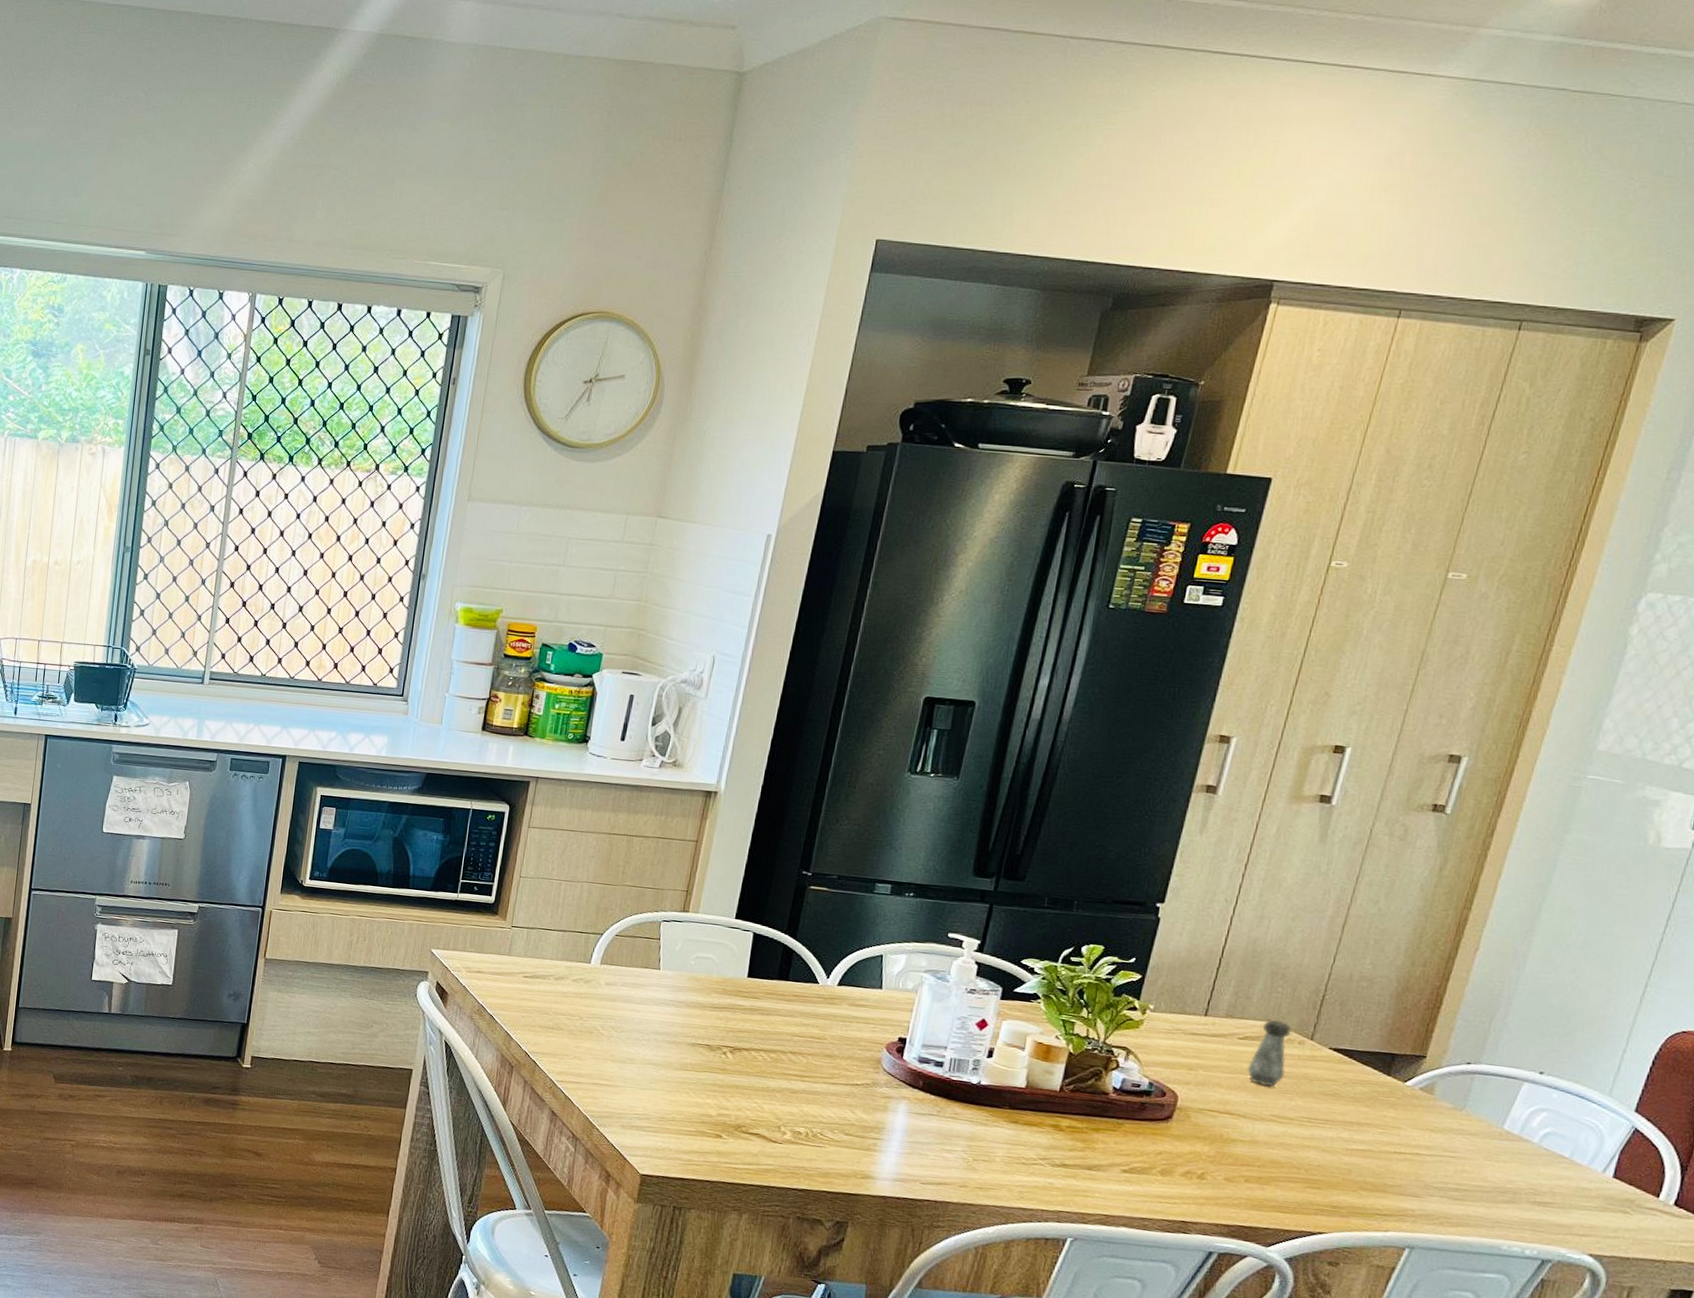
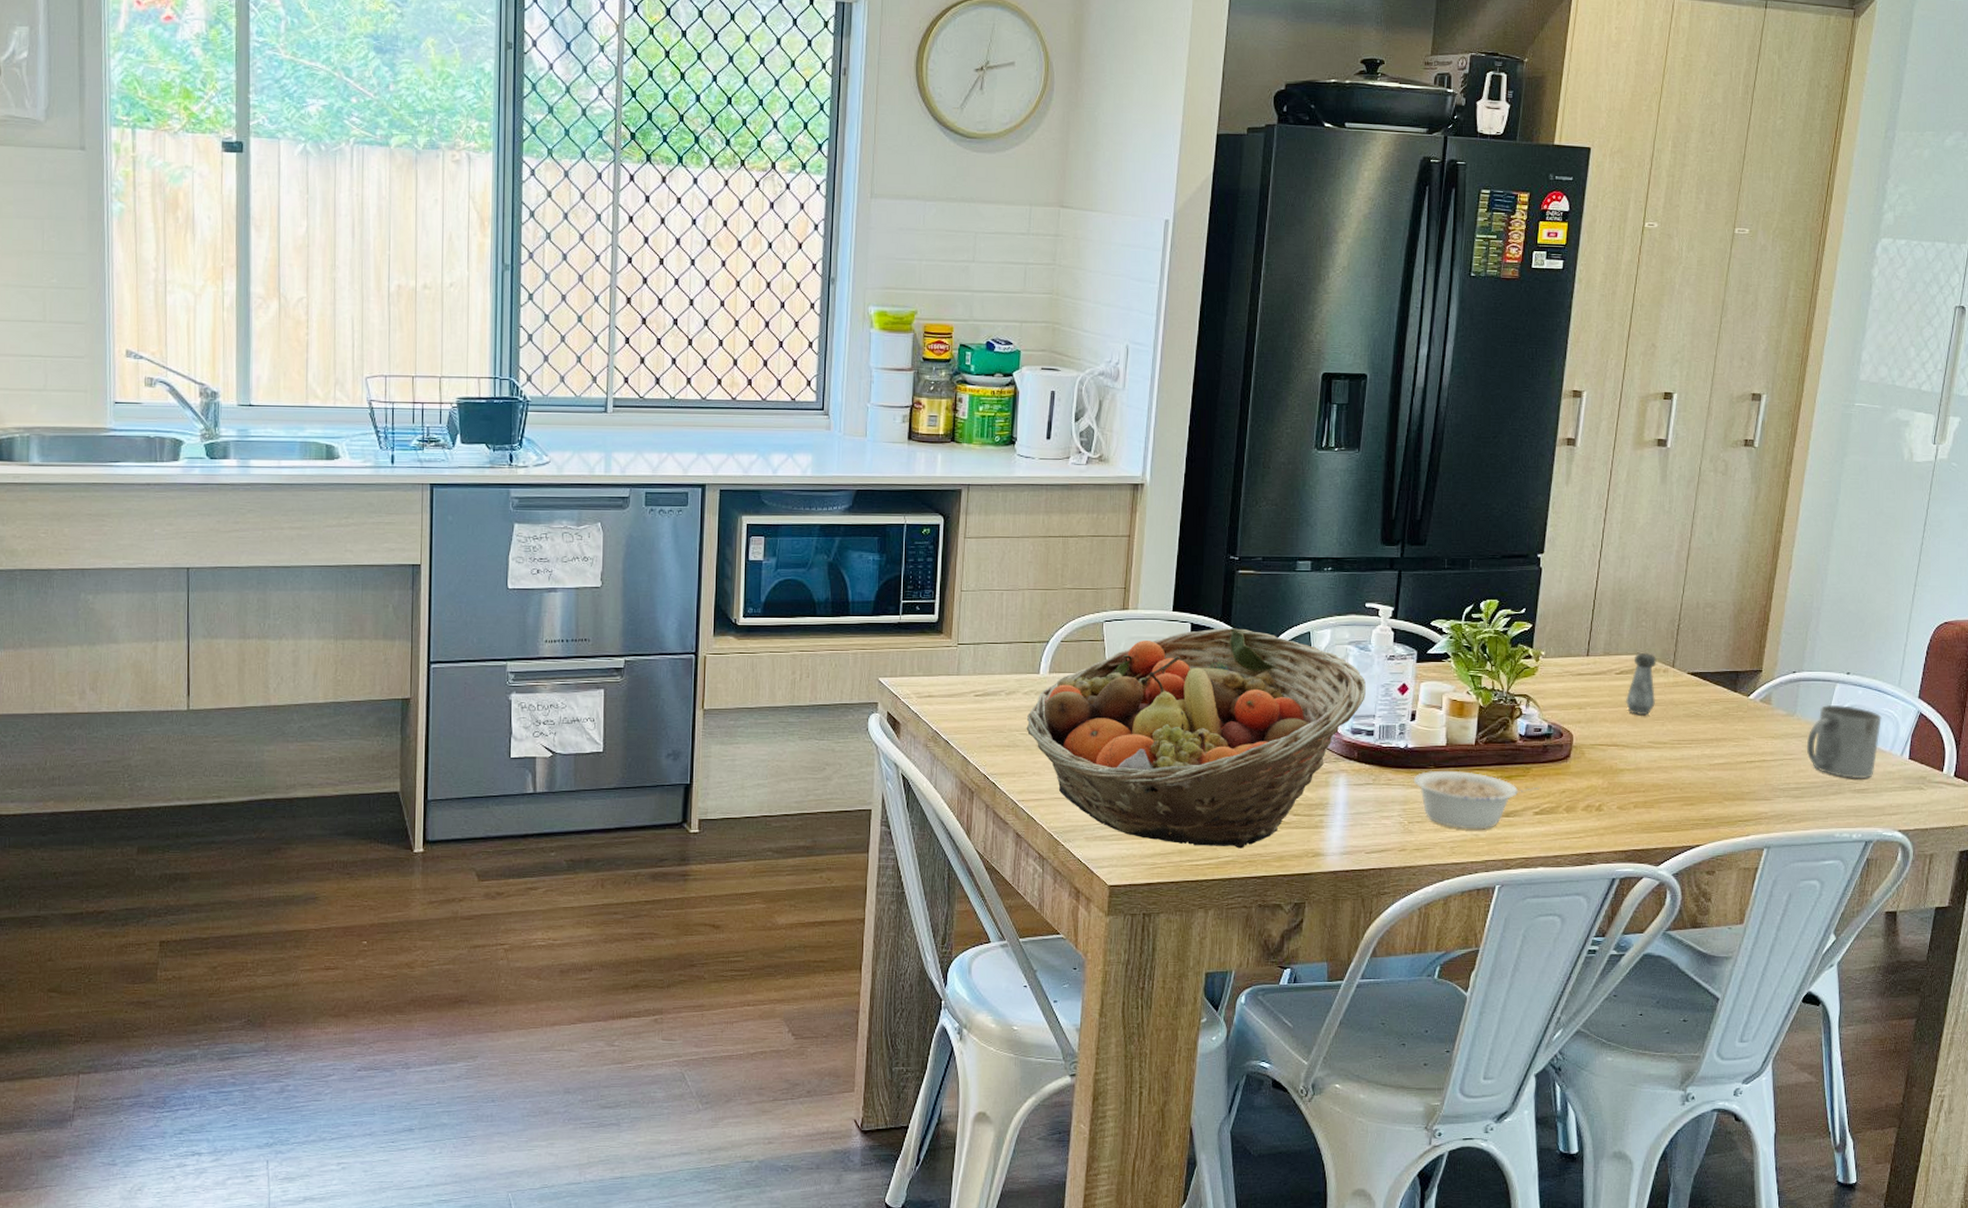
fruit basket: none [572,940,940,1159] -> present [1026,628,1366,849]
legume: none [983,1110,1133,1180] -> present [1413,770,1541,830]
mug: none [1474,1103,1581,1191] -> present [1806,704,1882,779]

